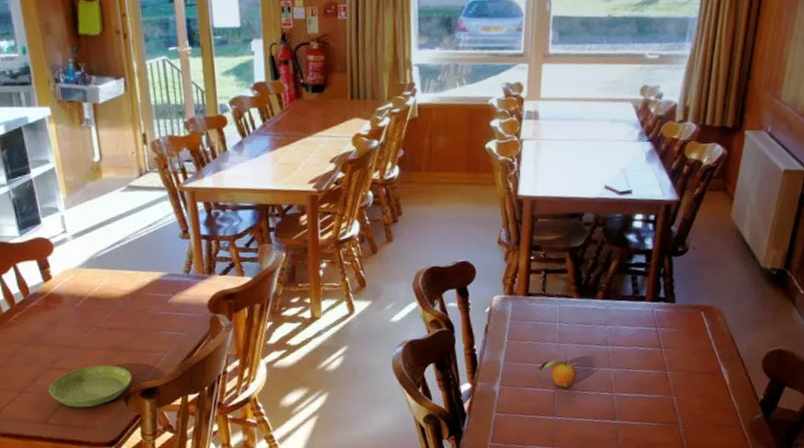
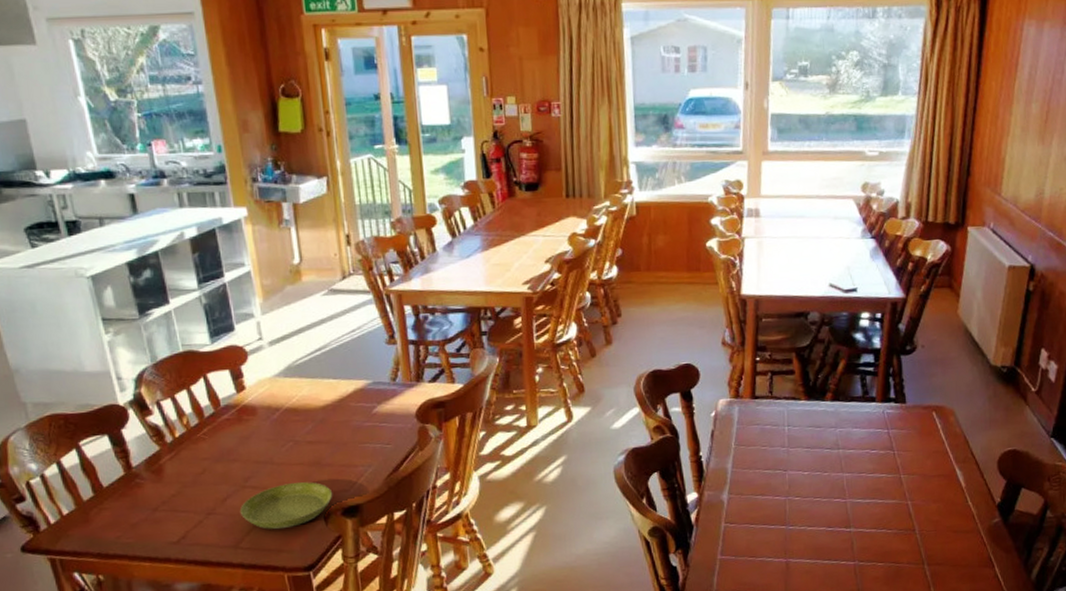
fruit: present [536,355,577,388] -> none [766,460,809,495]

